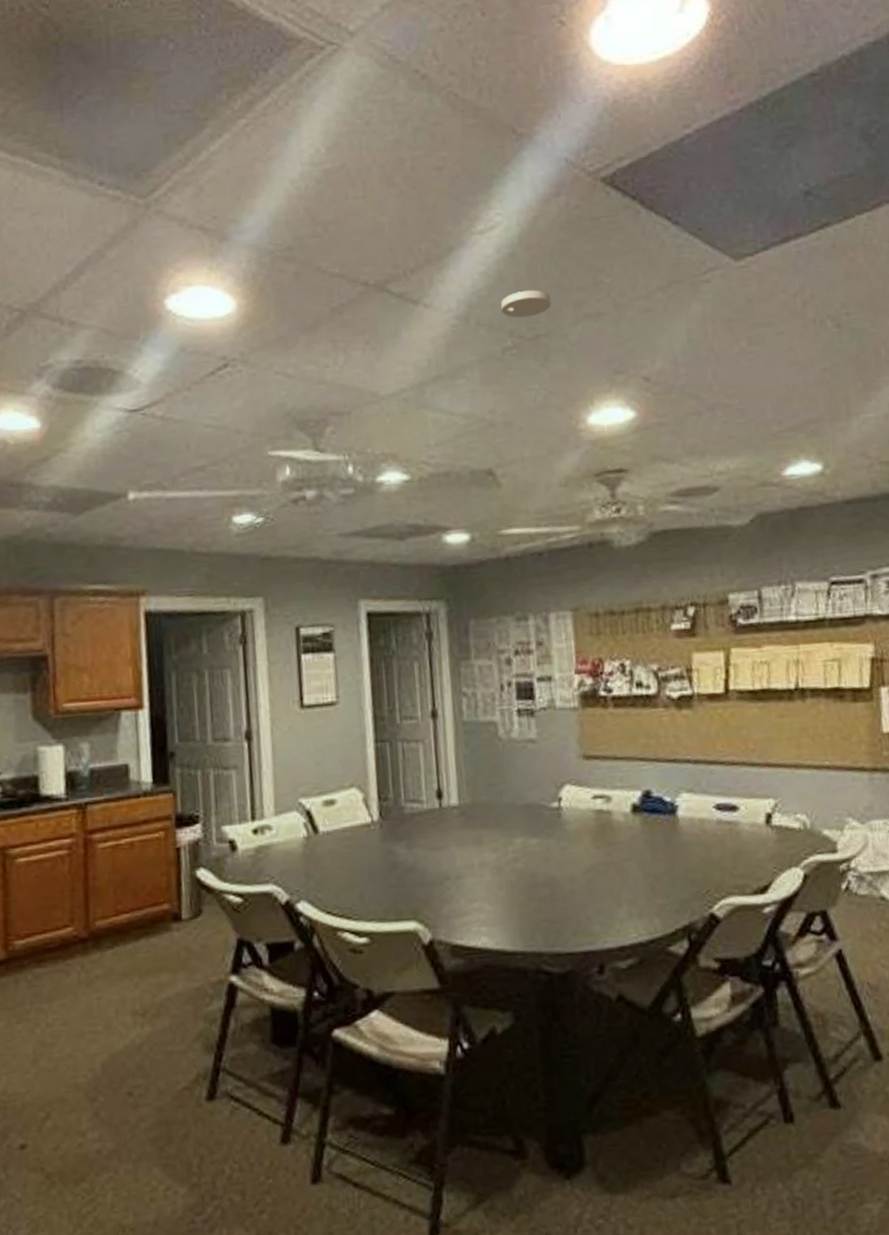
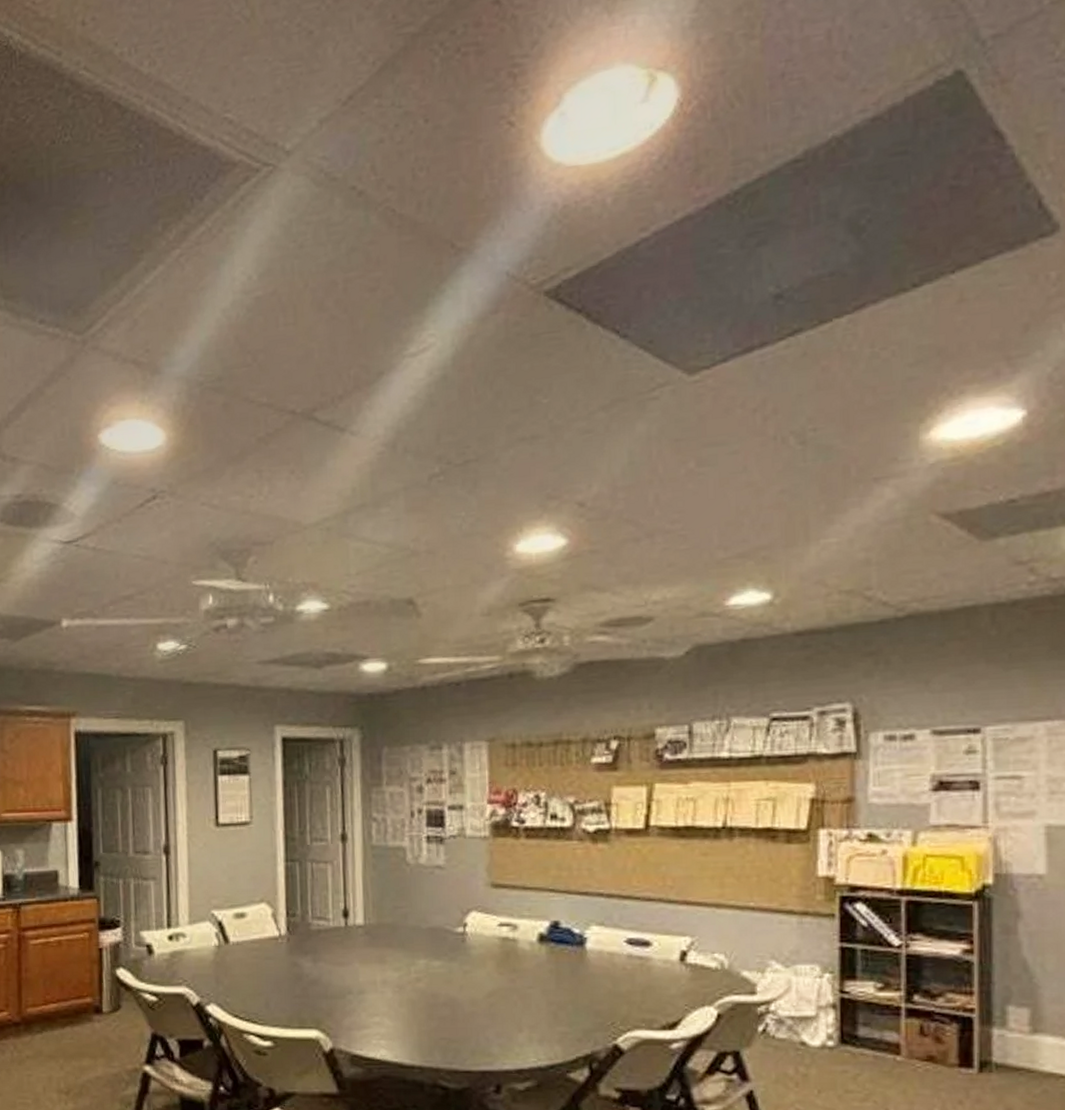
smoke detector: present [500,289,551,318] -> none [429,413,483,444]

